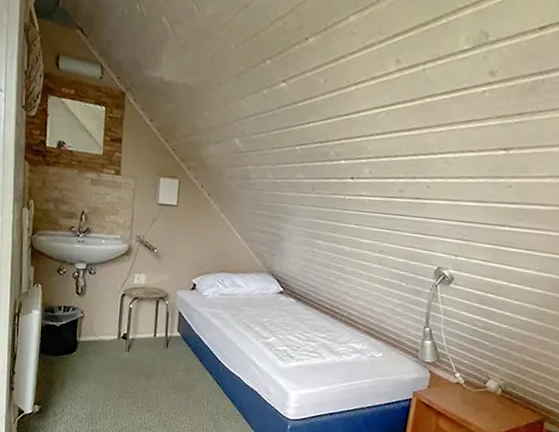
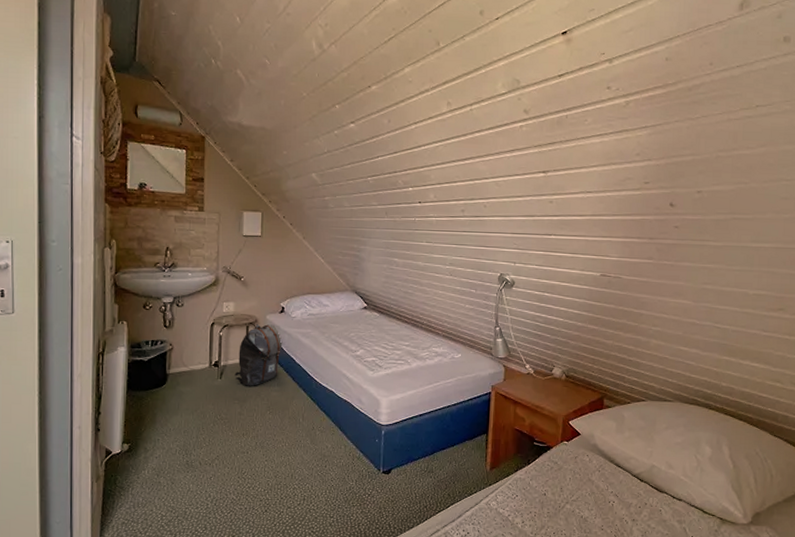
backpack: none [142,299,192,364] -> present [234,324,283,386]

